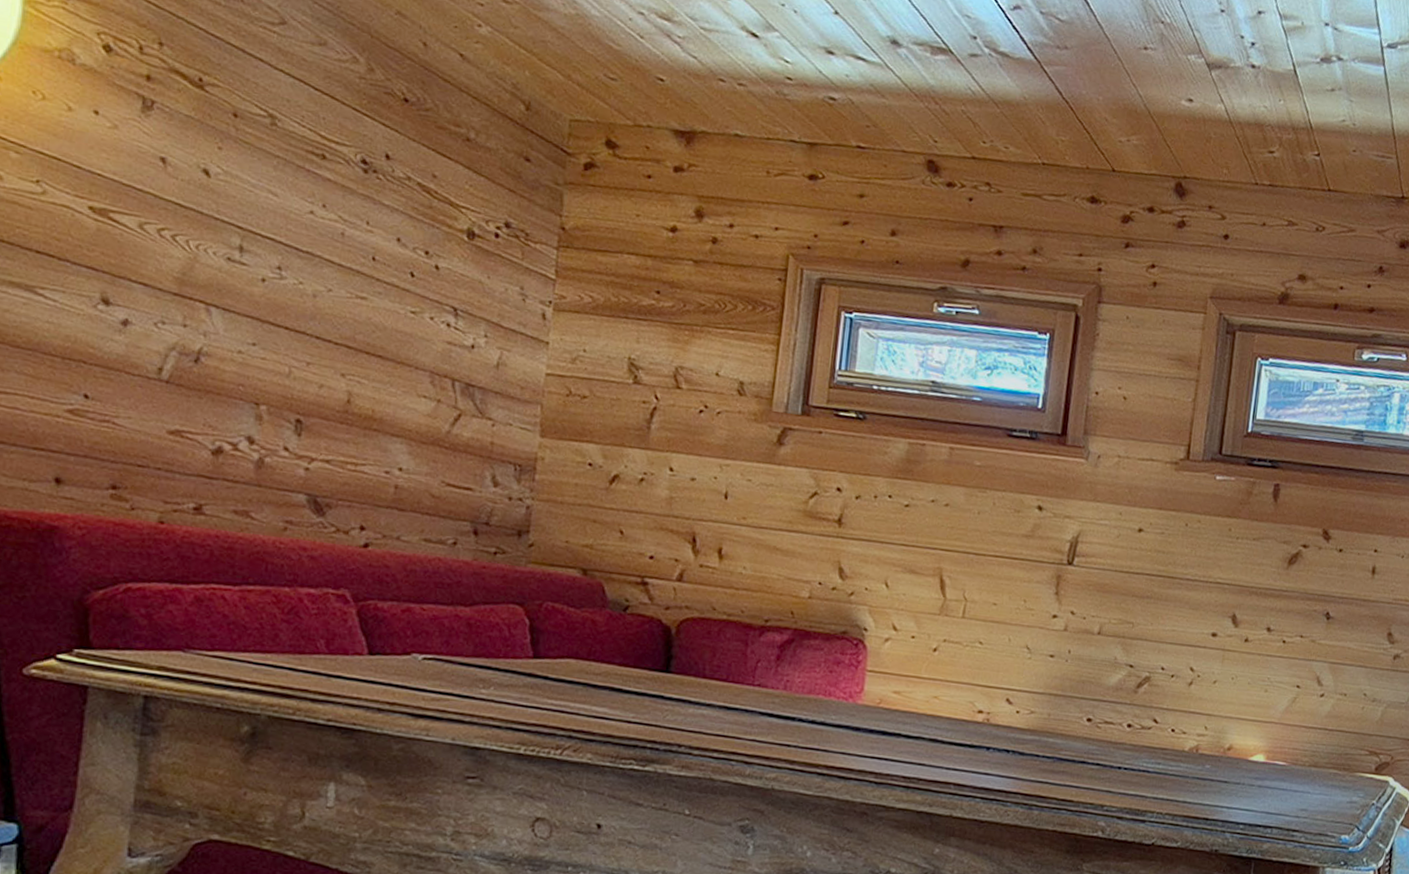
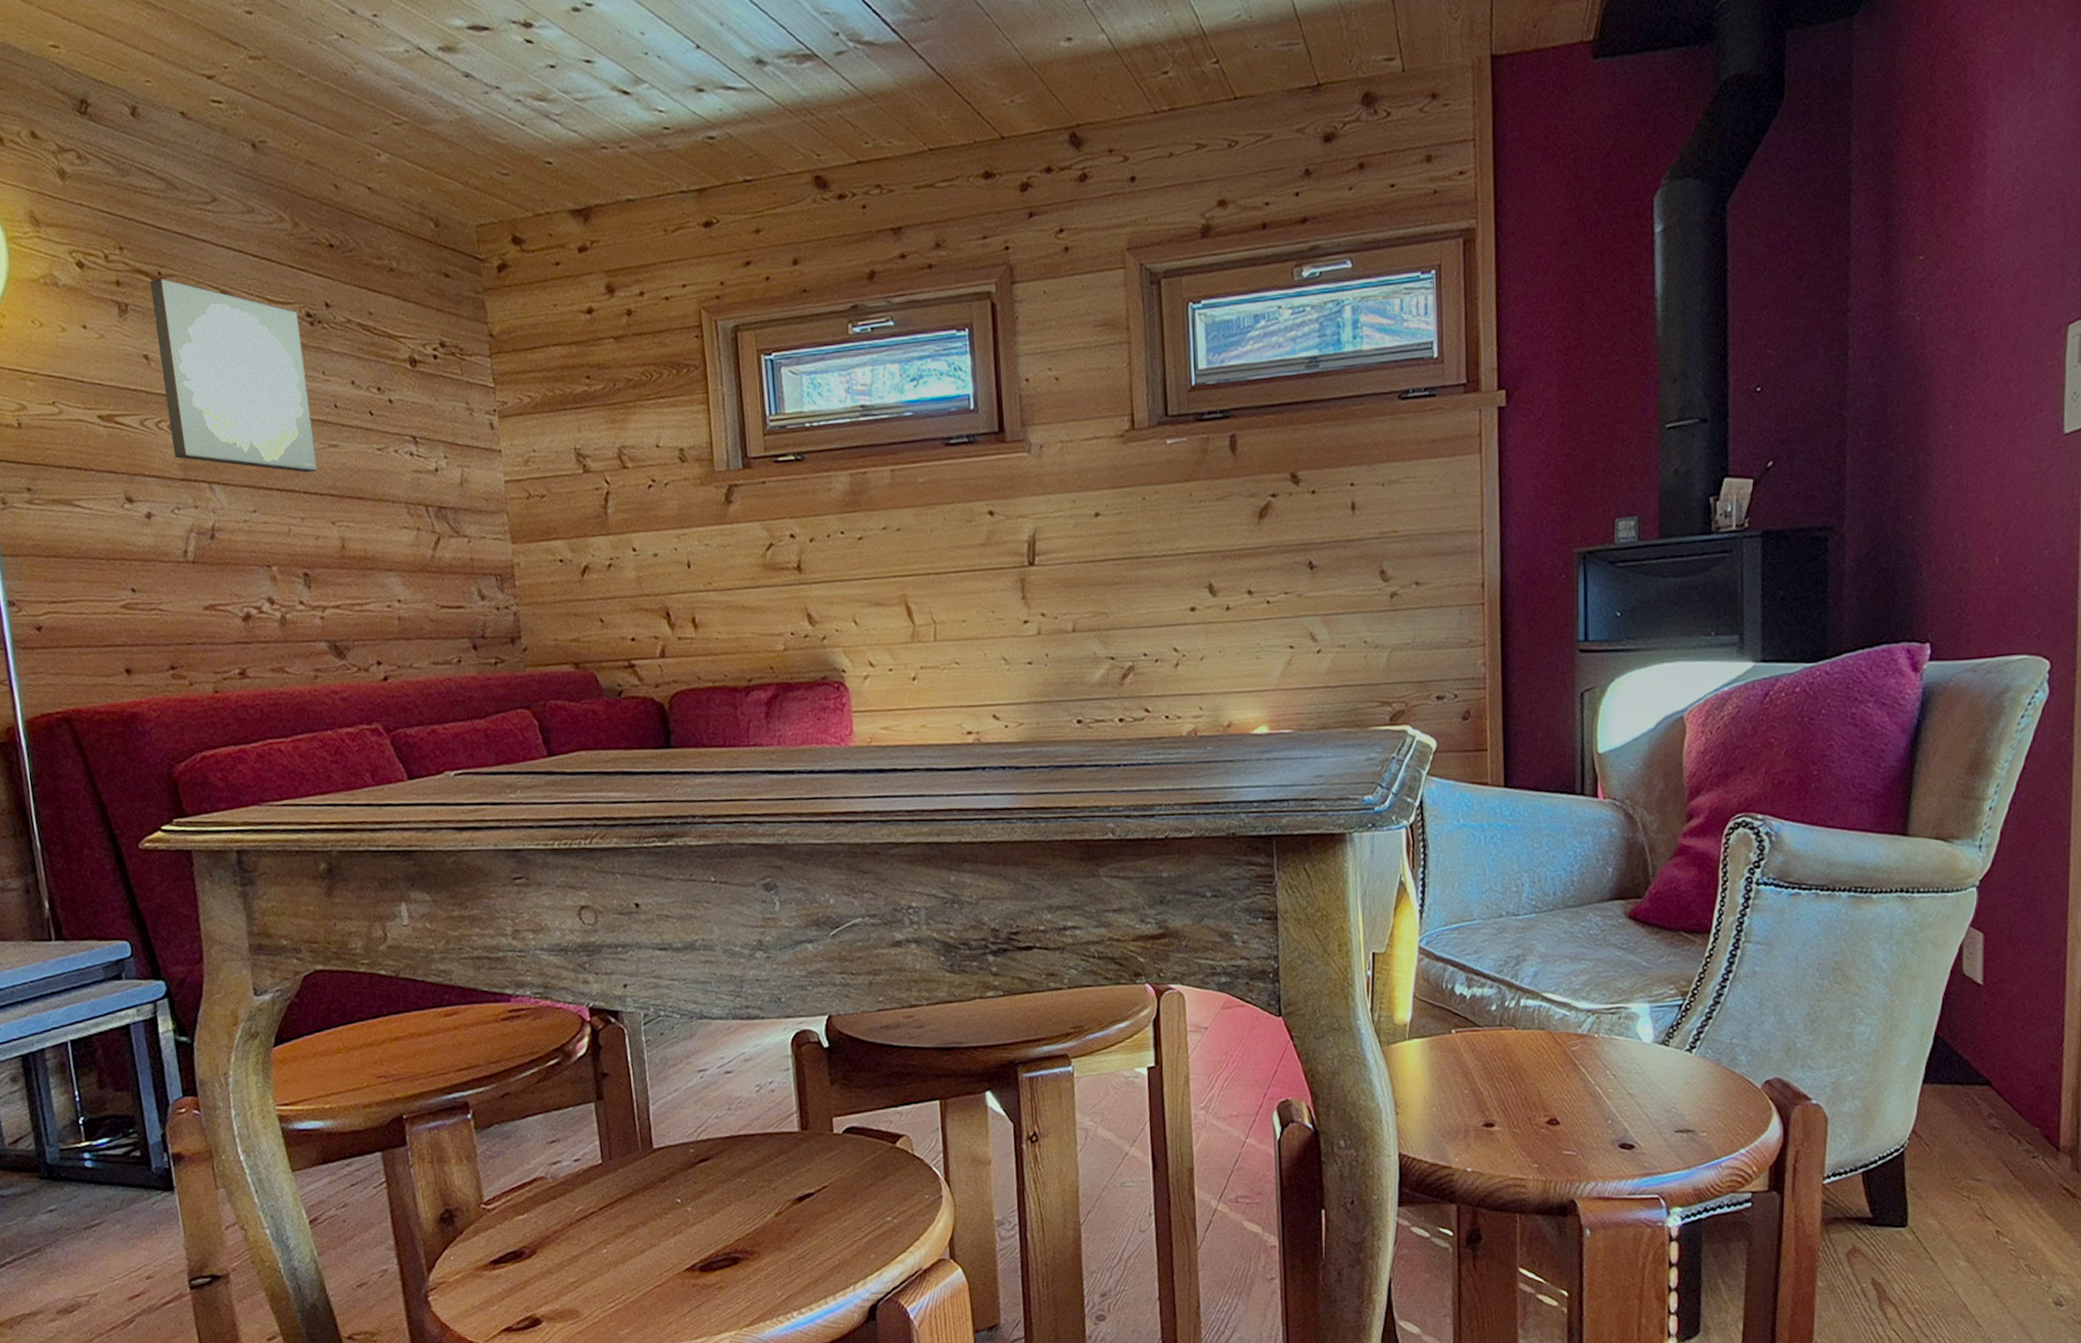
wall art: none [172,84,352,320] -> present [149,278,317,473]

